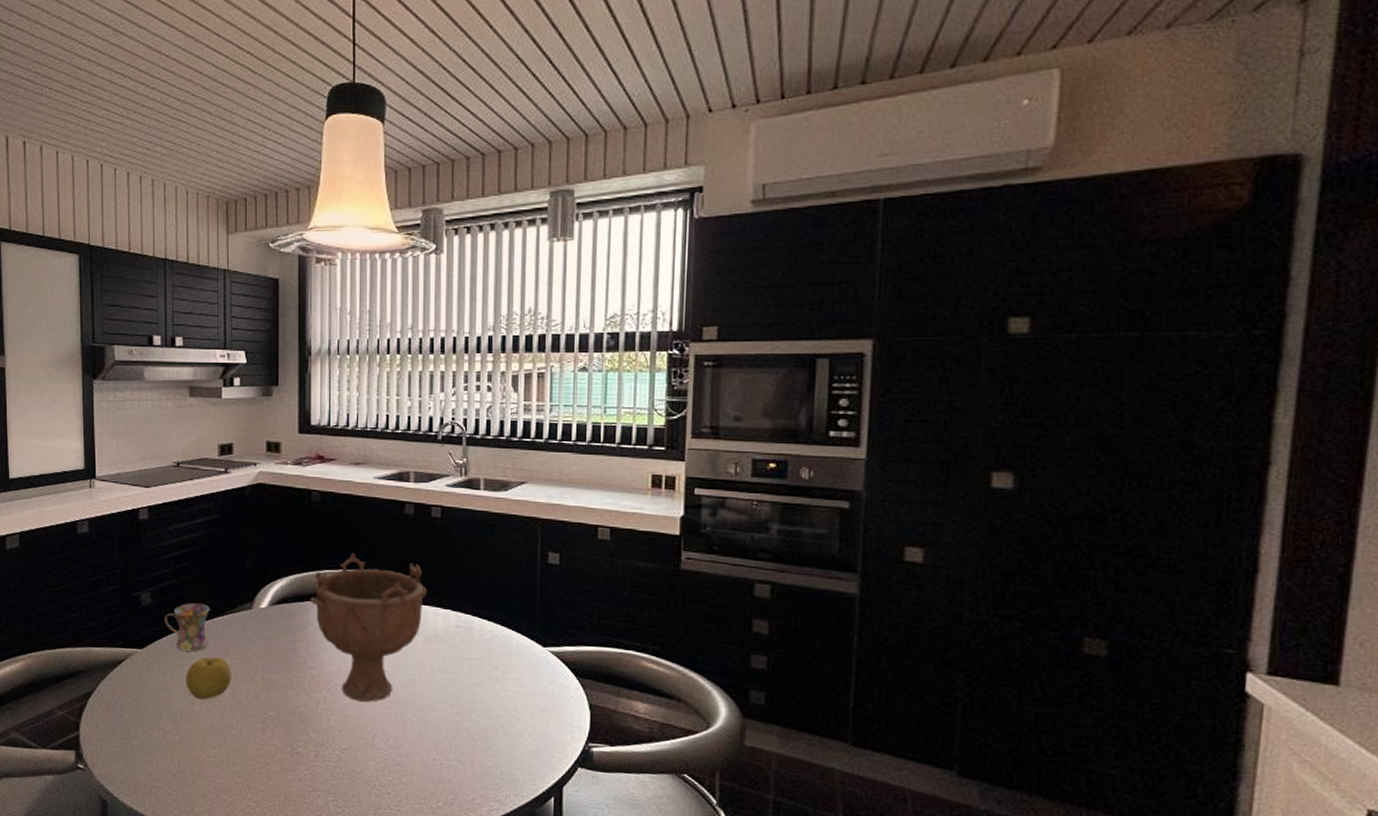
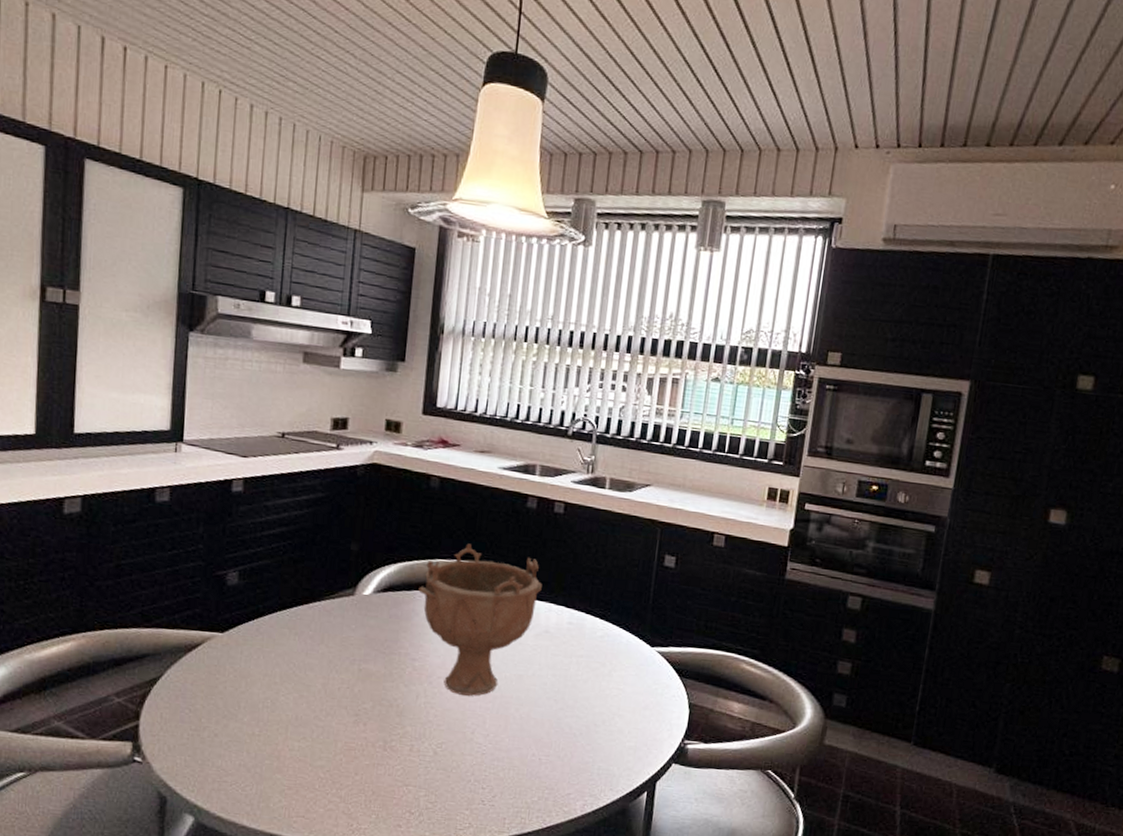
mug: present [165,603,210,652] -> none [253,586,306,638]
fruit: present [186,657,232,700] -> none [271,644,325,690]

